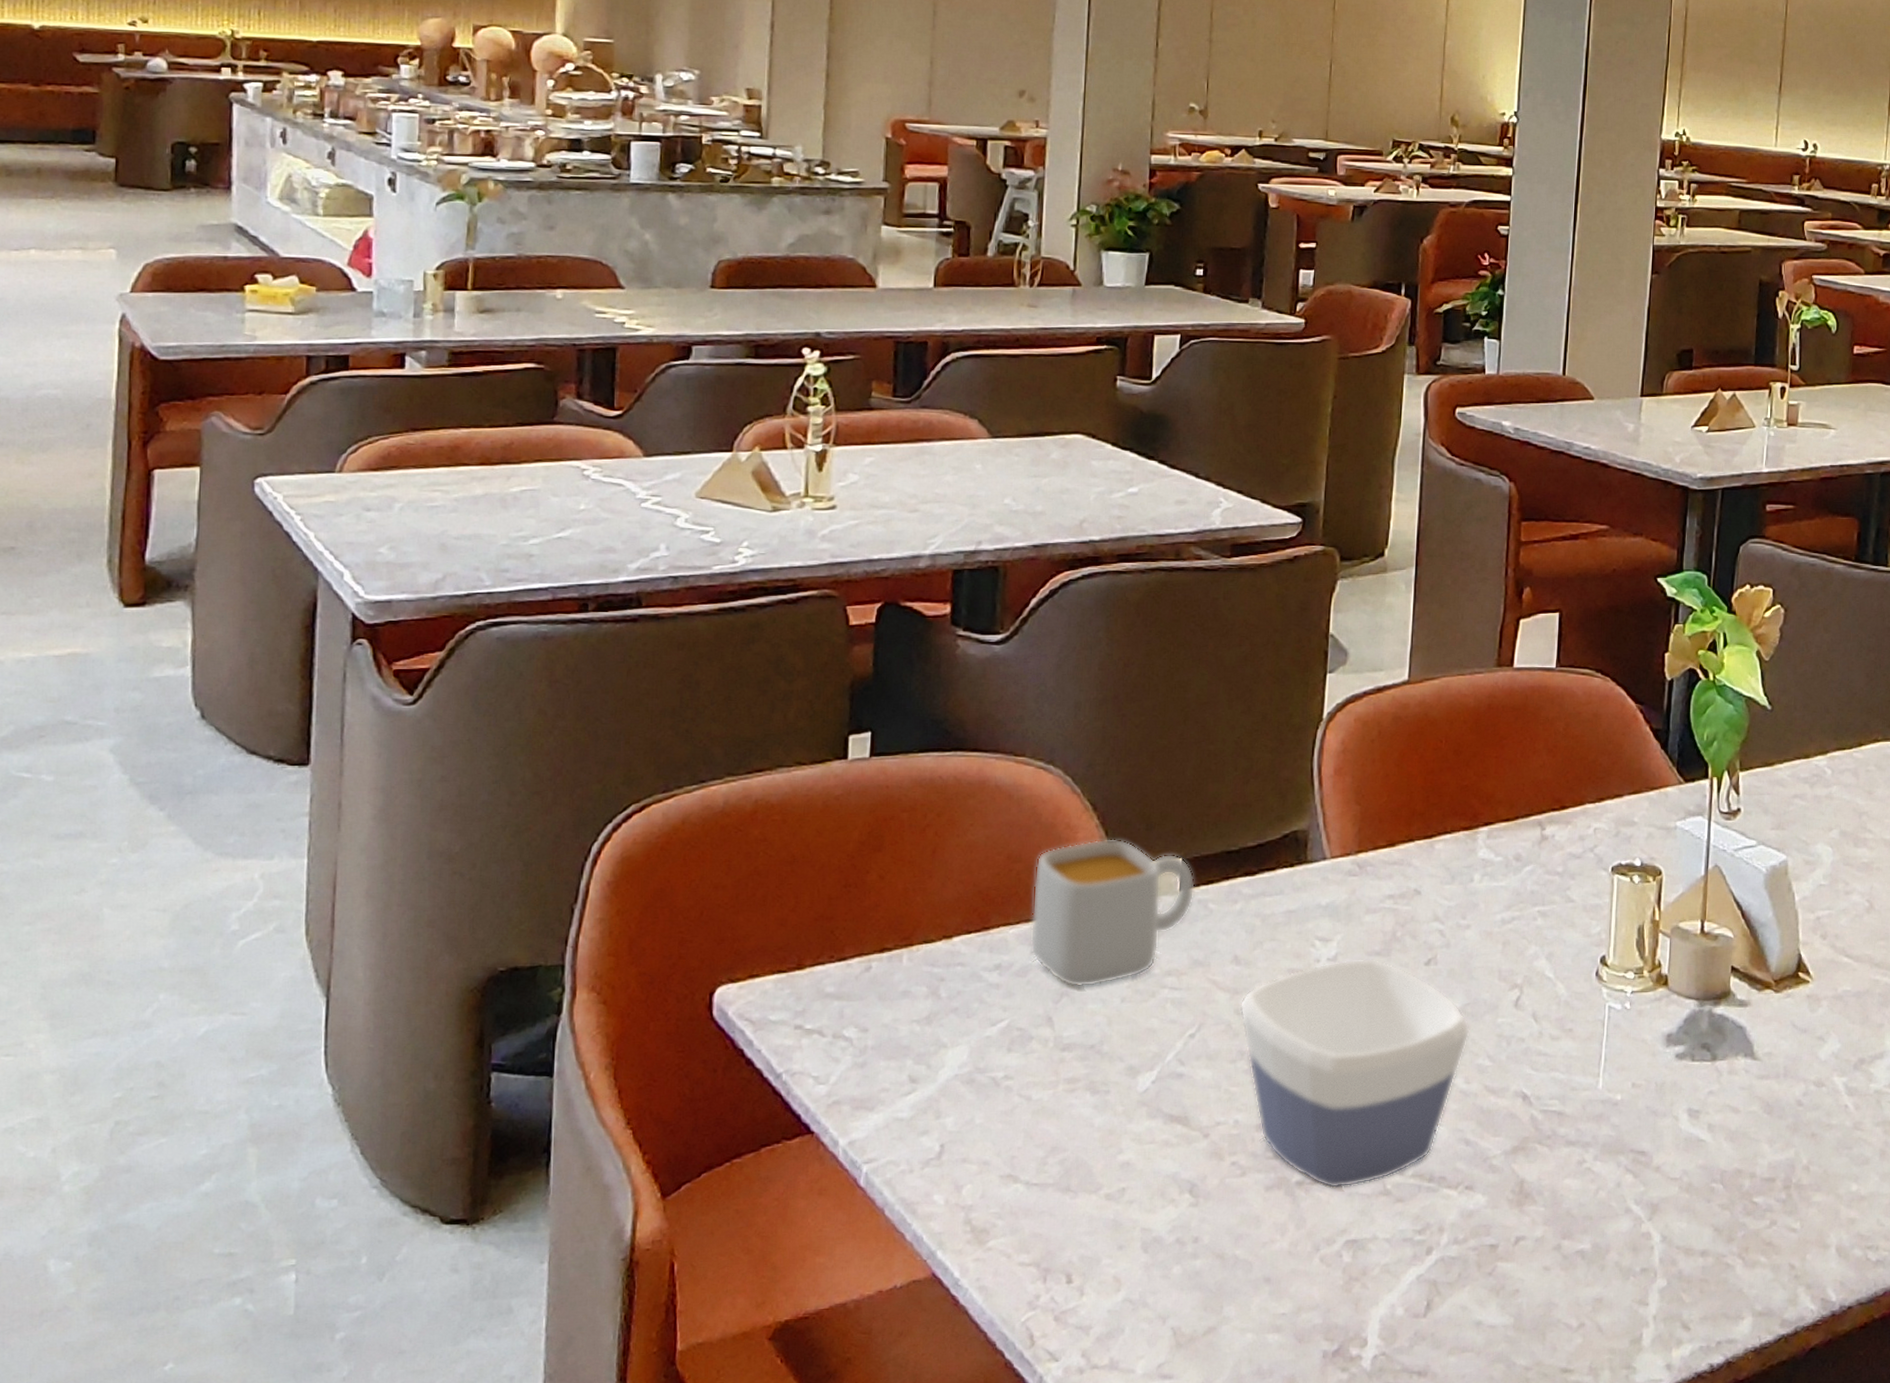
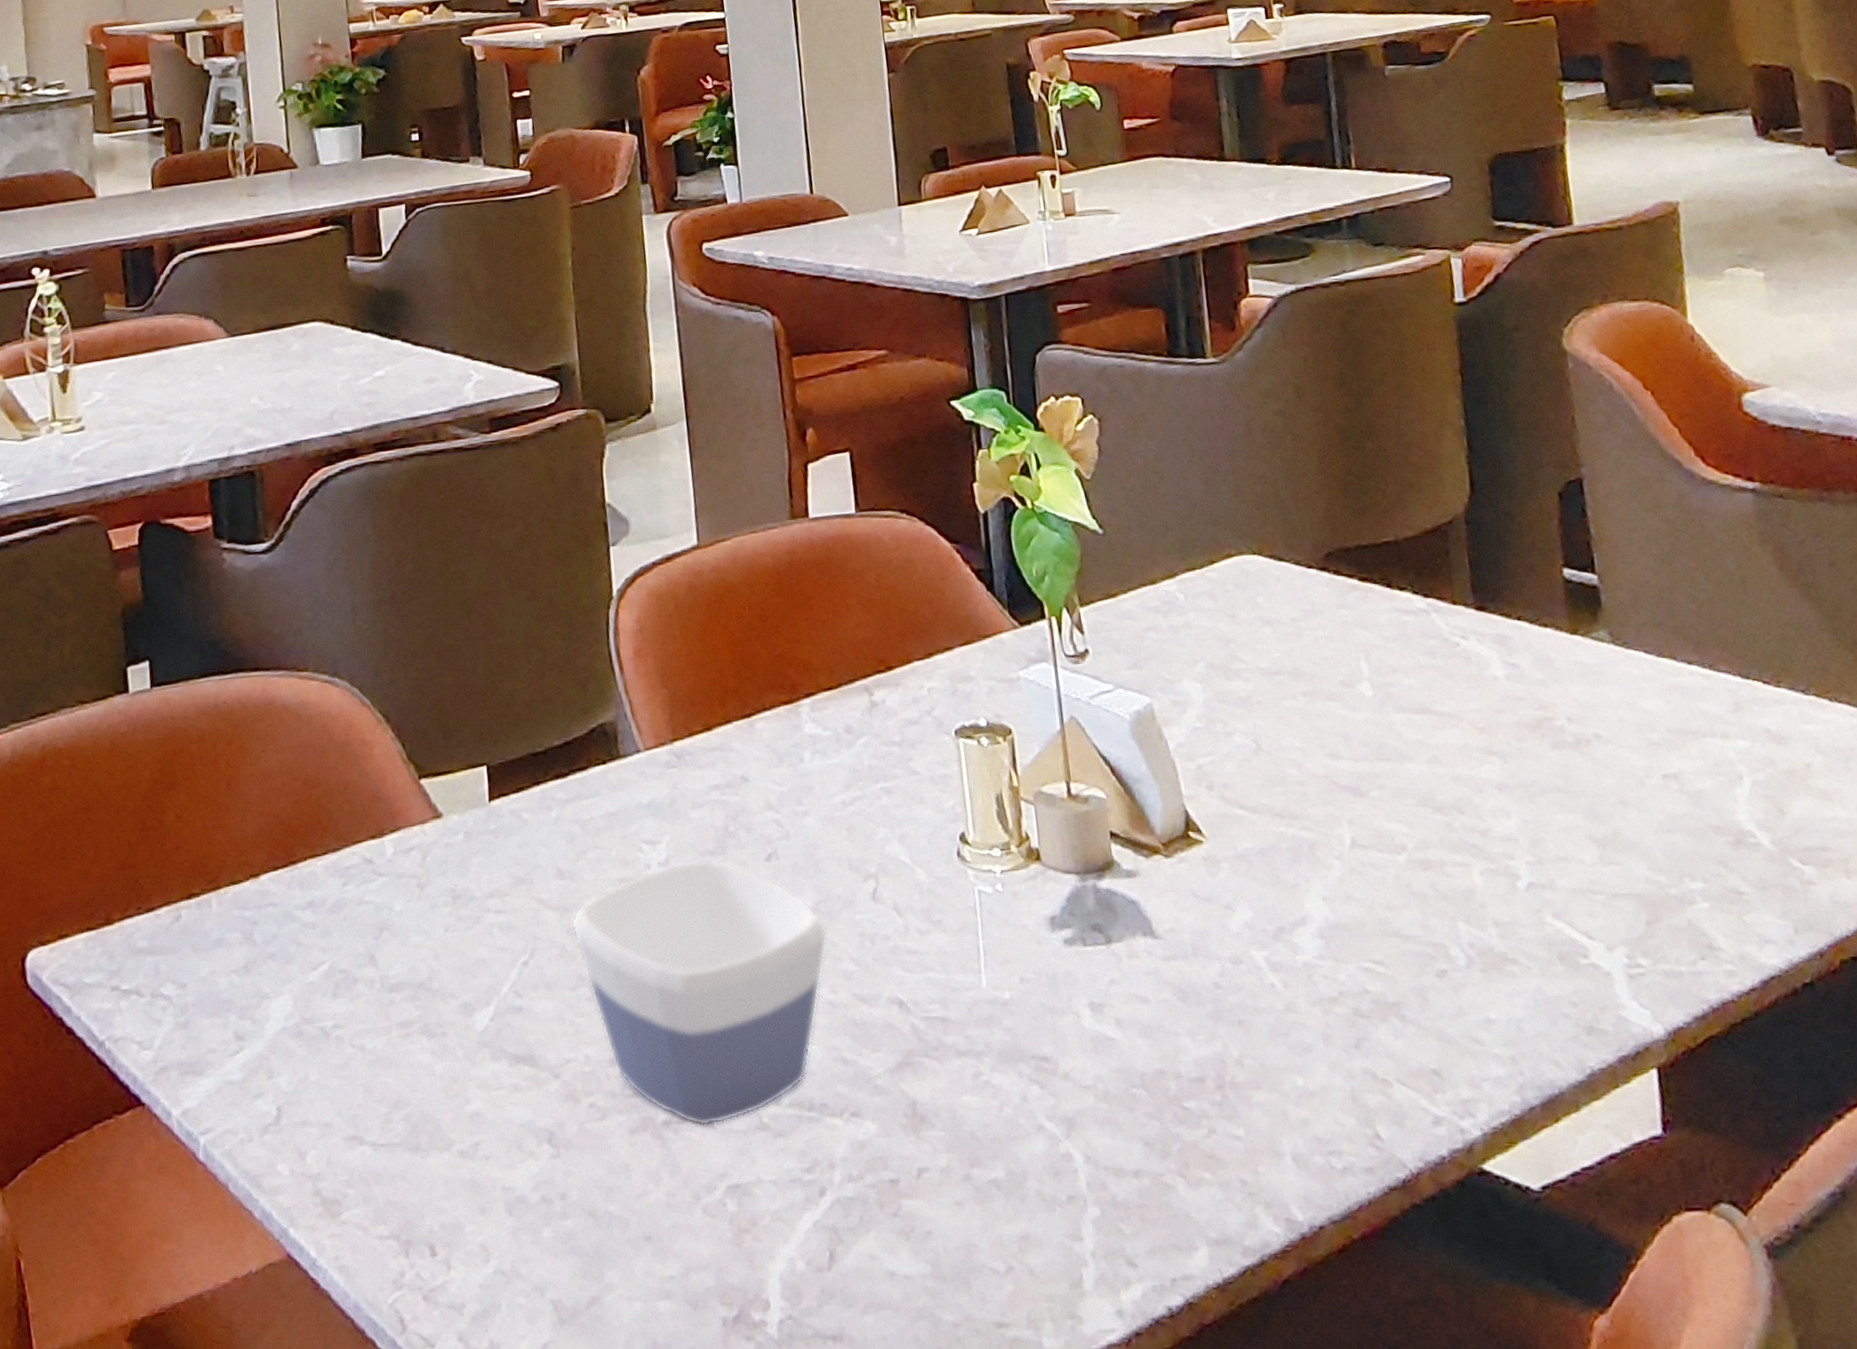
mug: present [1030,839,1195,987] -> none [334,750,506,920]

